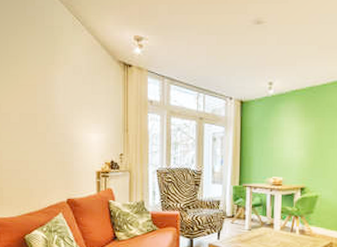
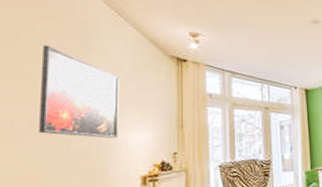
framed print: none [25,49,79,137] -> present [39,45,119,139]

